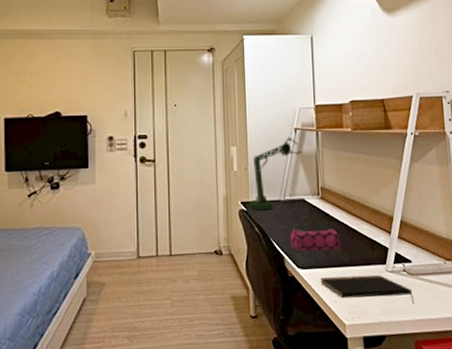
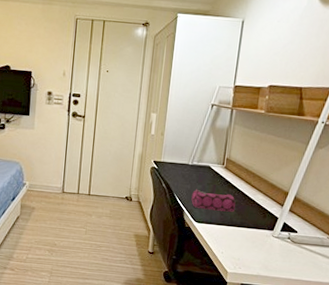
desk lamp: present [250,136,301,211] -> none [161,111,215,171]
notepad: present [320,275,415,304] -> none [212,231,293,266]

